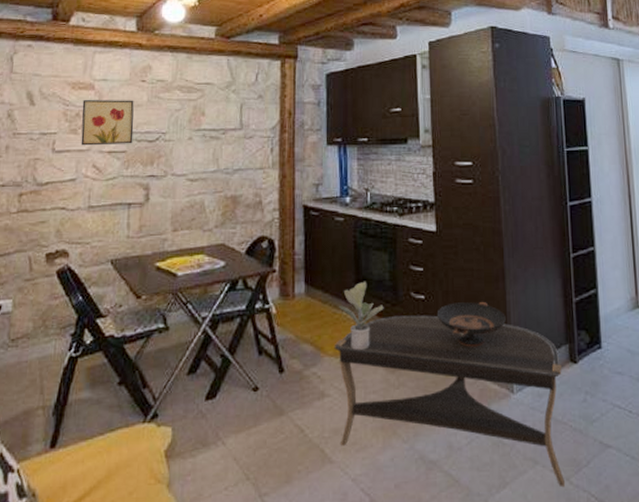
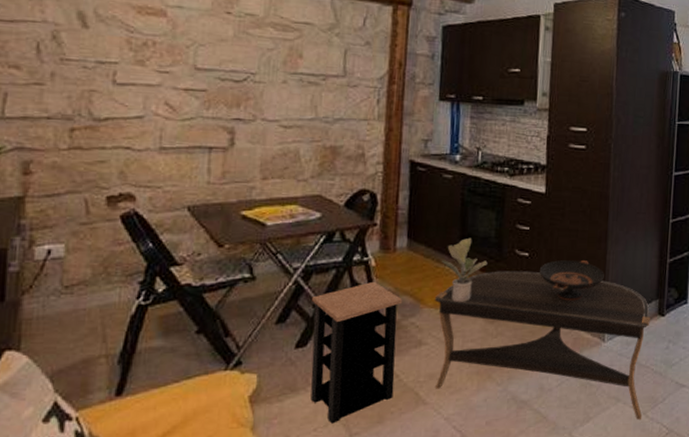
wall art: present [81,100,134,146] -> none [149,28,217,83]
side table: none [219,329,304,482] -> present [310,281,403,424]

